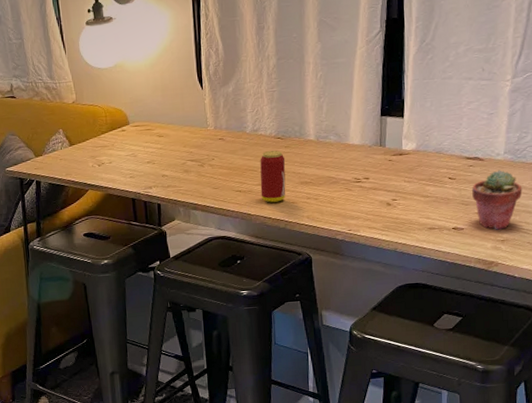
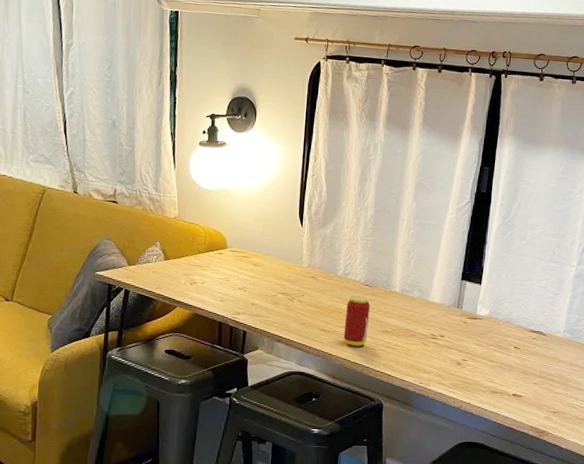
potted succulent: present [472,170,523,230] -> none [533,346,576,402]

